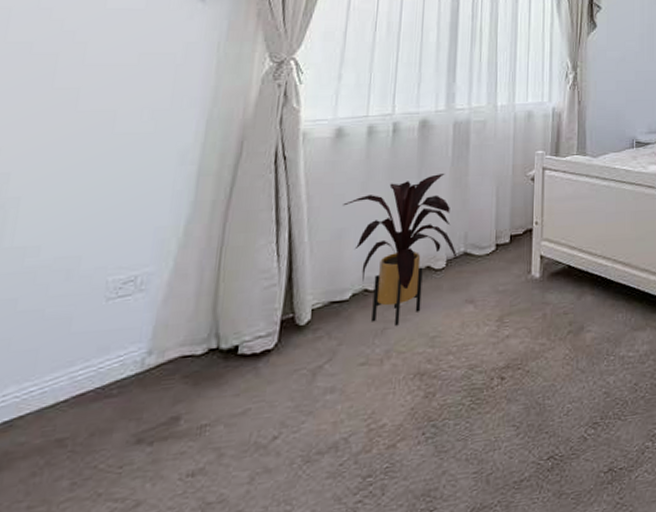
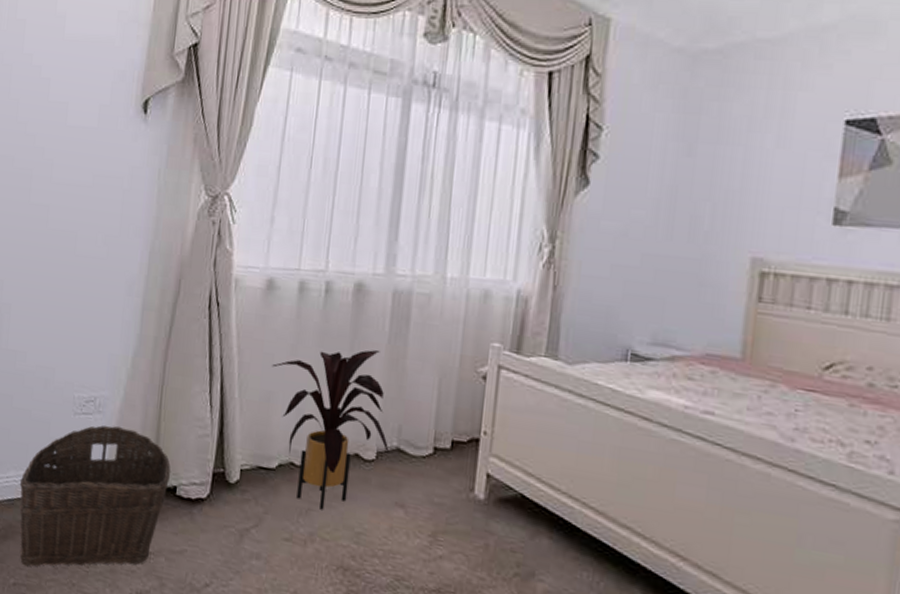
wicker basket: none [18,299,232,497] -> present [19,425,171,567]

